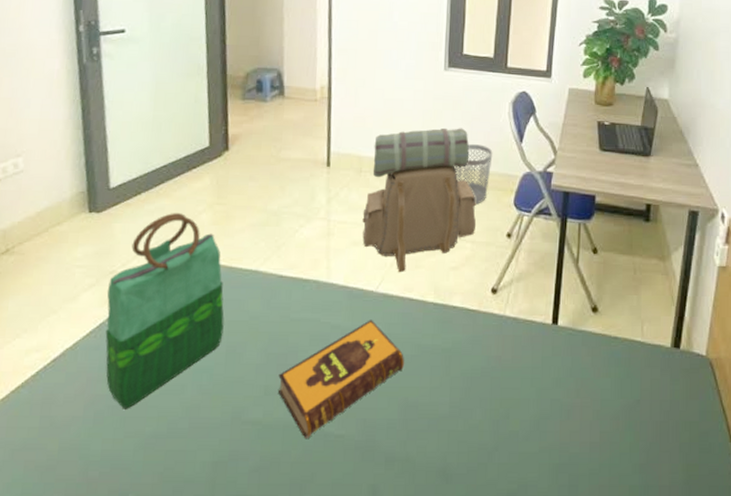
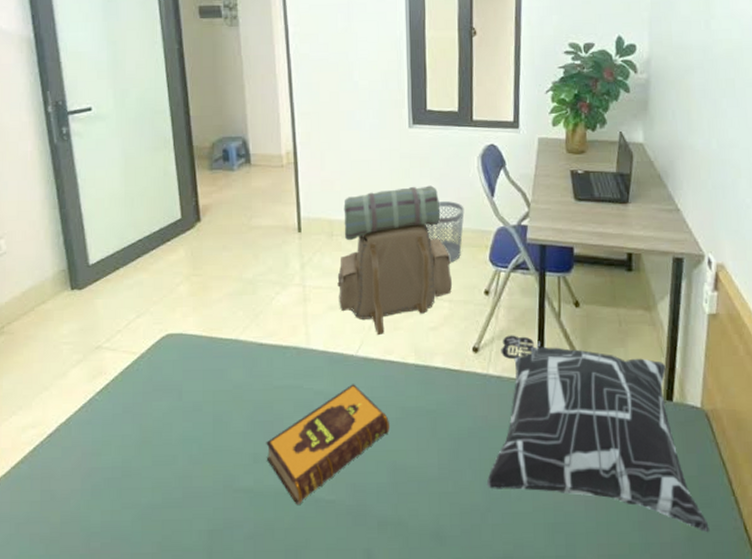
tote bag: present [105,213,224,409] -> none [94,286,209,481]
decorative pillow: none [495,278,706,477] -> present [486,335,710,533]

